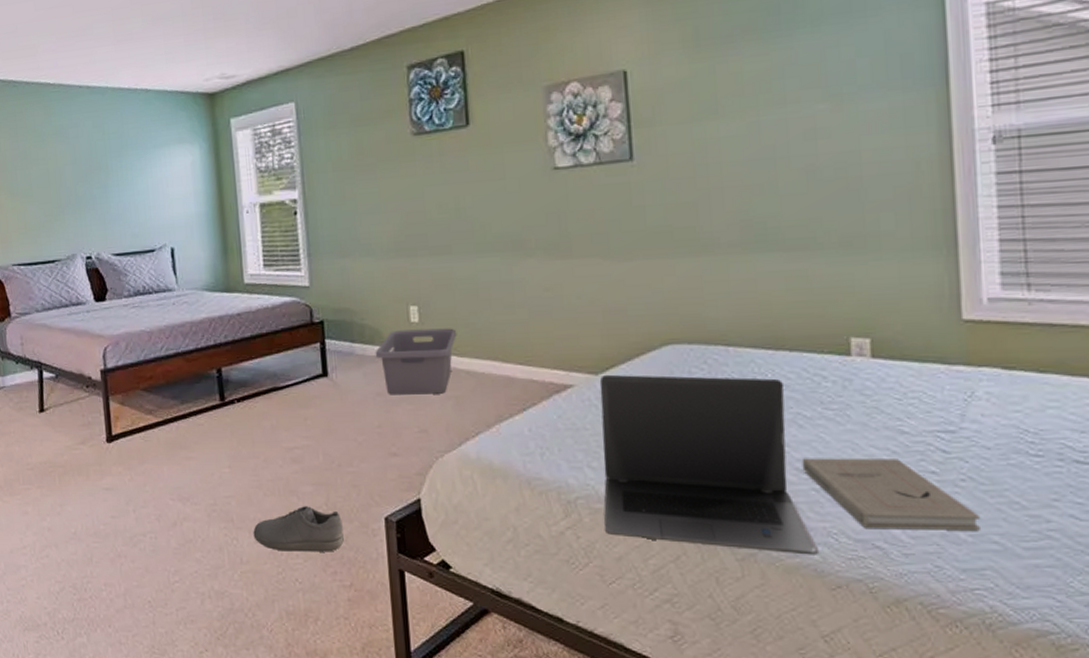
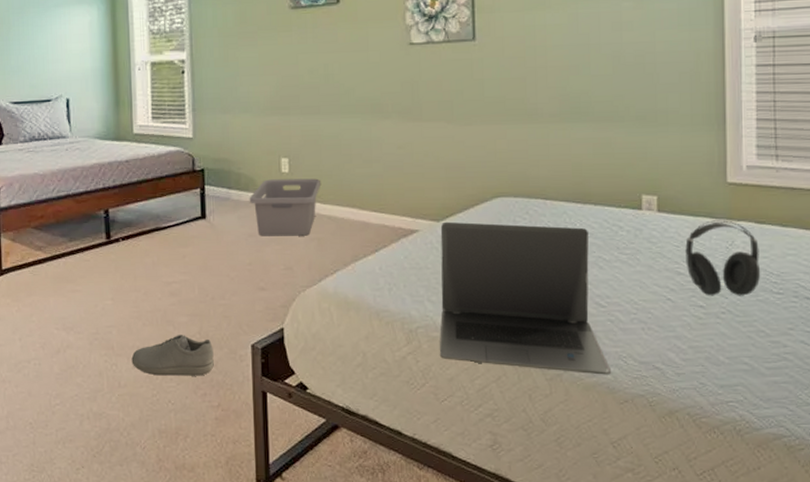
book: present [801,458,981,530] -> none [600,294,736,354]
headphones: none [909,366,1012,460] -> present [685,220,761,296]

